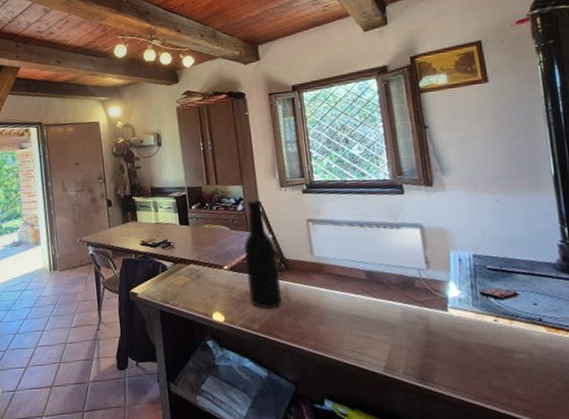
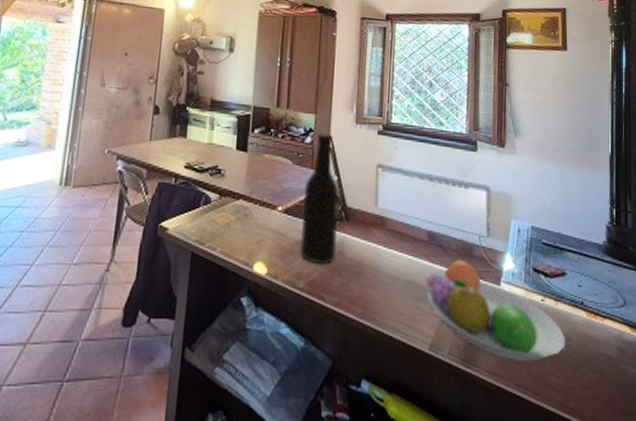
fruit bowl: none [371,289,527,377] -> present [426,256,566,362]

